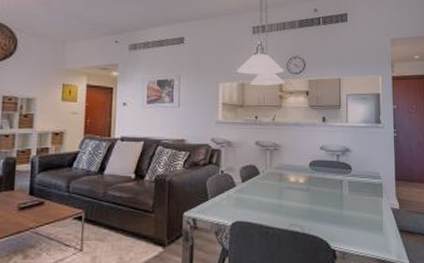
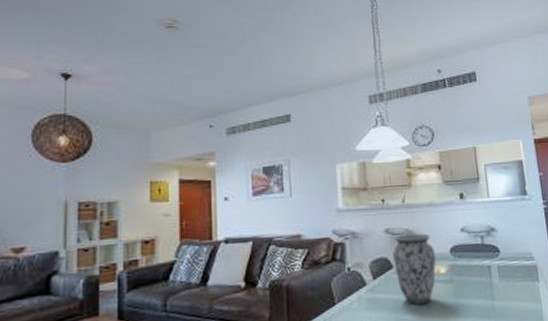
vase: none [260,147,296,206] -> present [393,233,436,305]

